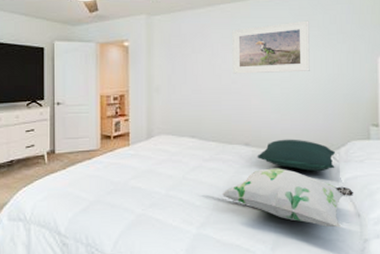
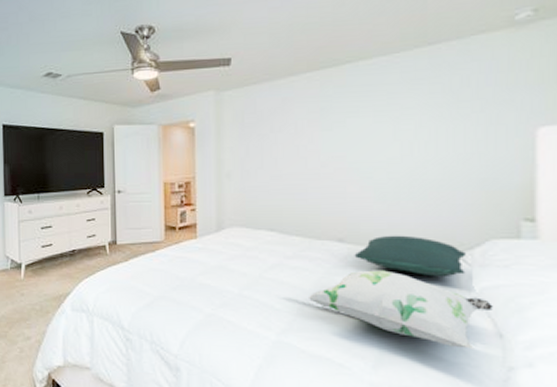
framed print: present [232,20,310,74] -> none [321,85,430,156]

